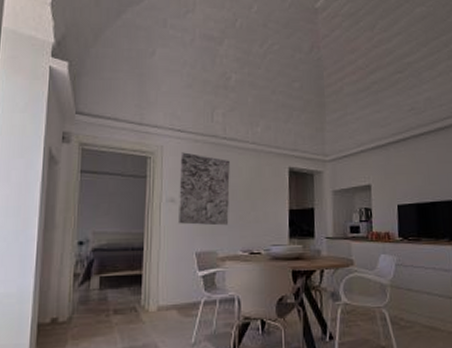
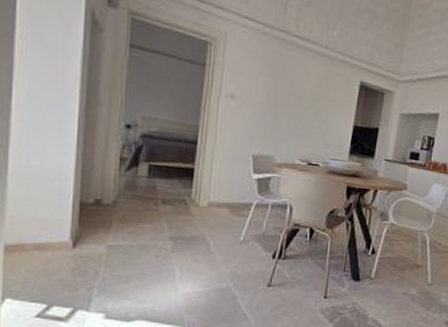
wall art: present [179,152,230,226] -> none [237,44,299,132]

